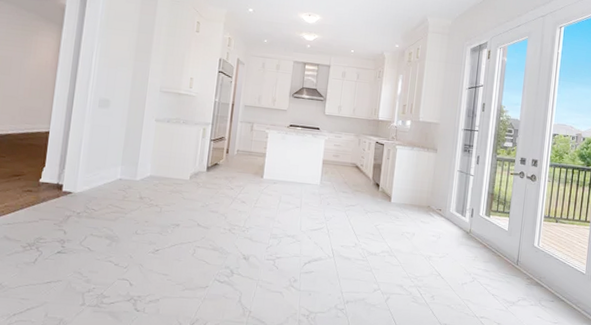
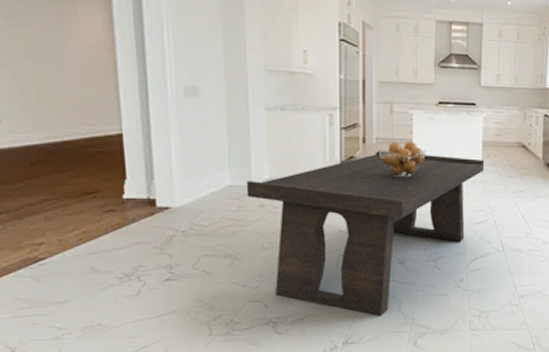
coffee table: none [131,161,324,306] -> present [246,151,485,317]
fruit basket: none [238,154,276,185] -> present [379,141,426,178]

